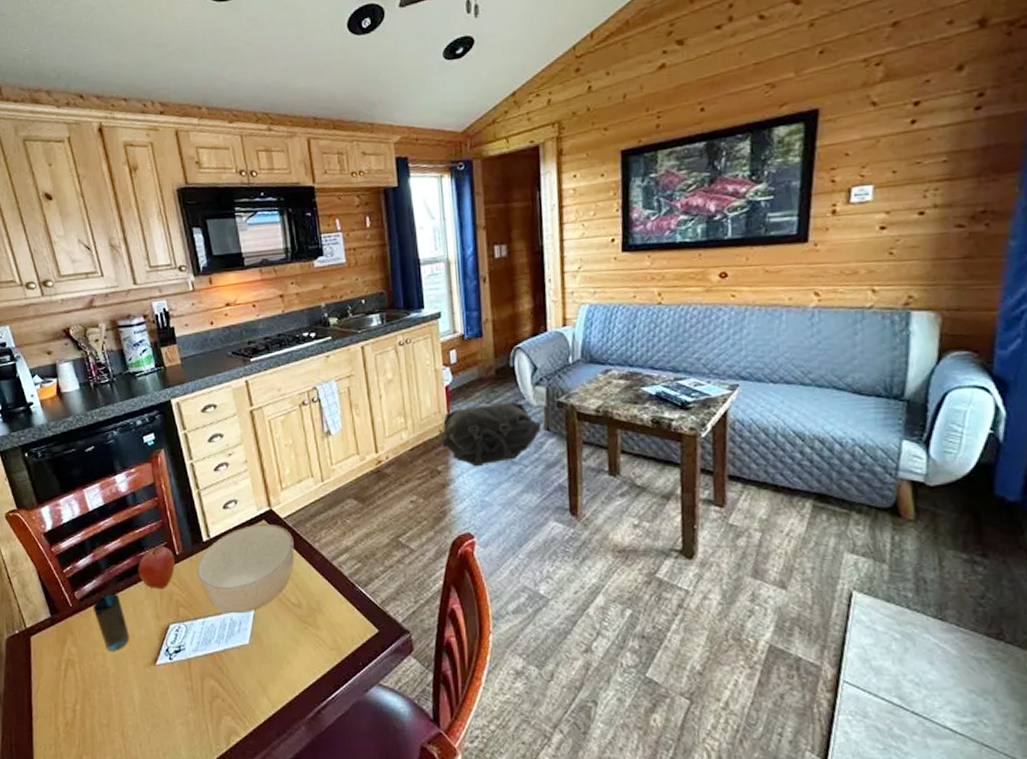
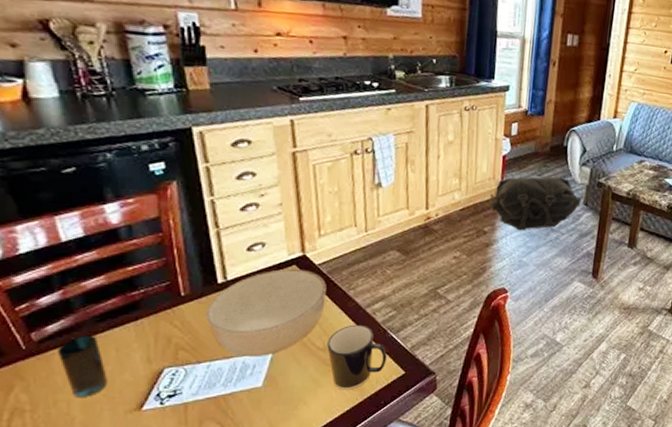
fruit: present [138,546,175,588] -> none [127,286,178,331]
mug: none [301,578,359,649] -> present [327,324,387,390]

